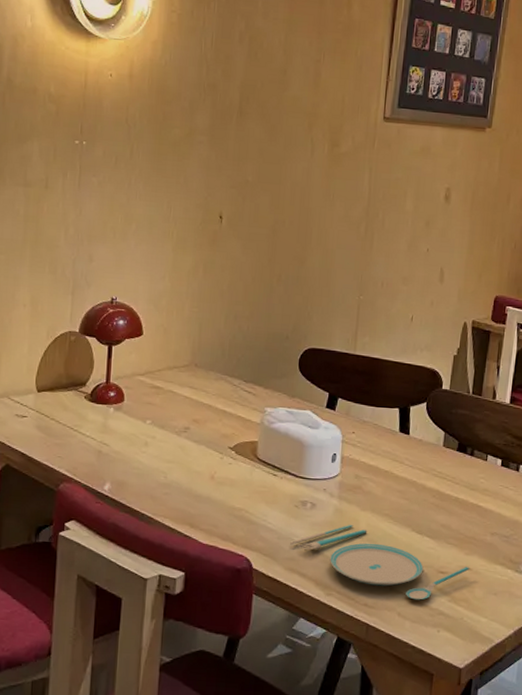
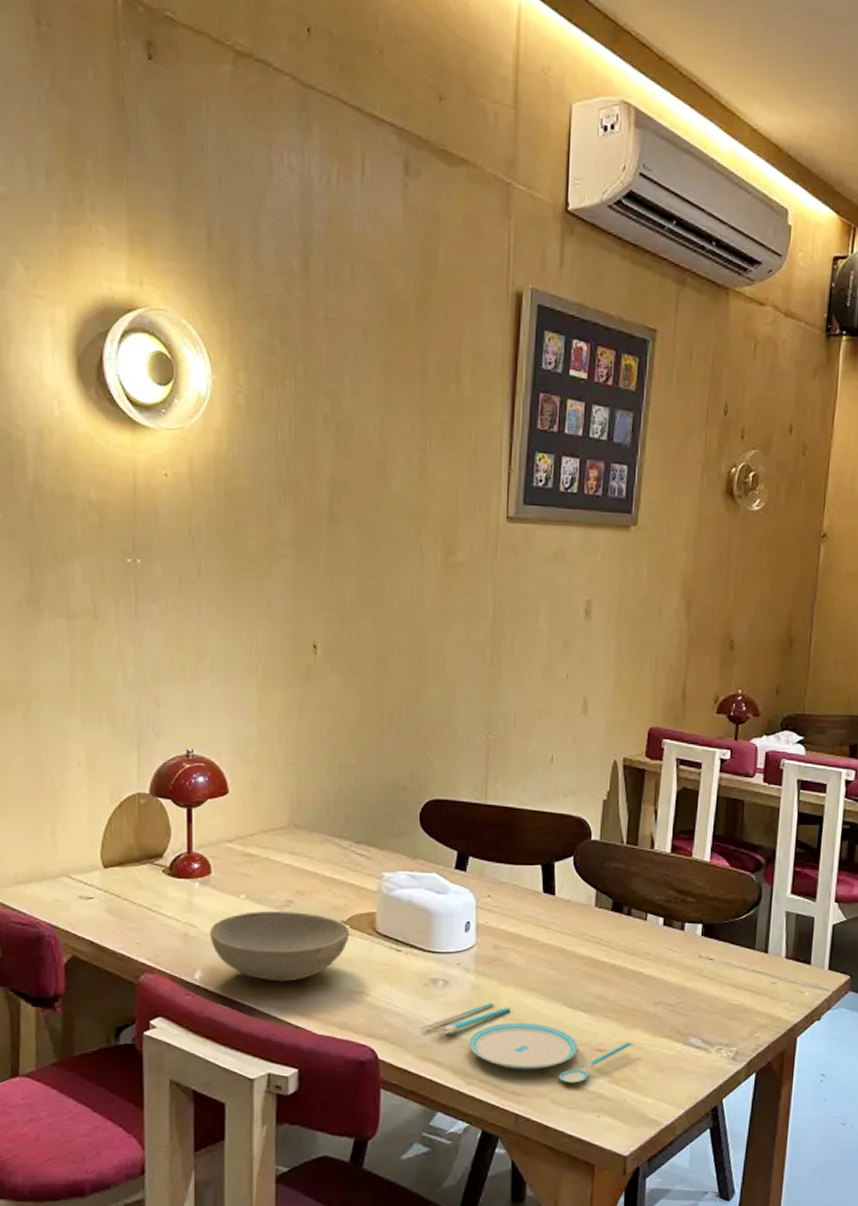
bowl: none [119,435,235,497] -> present [210,910,350,982]

